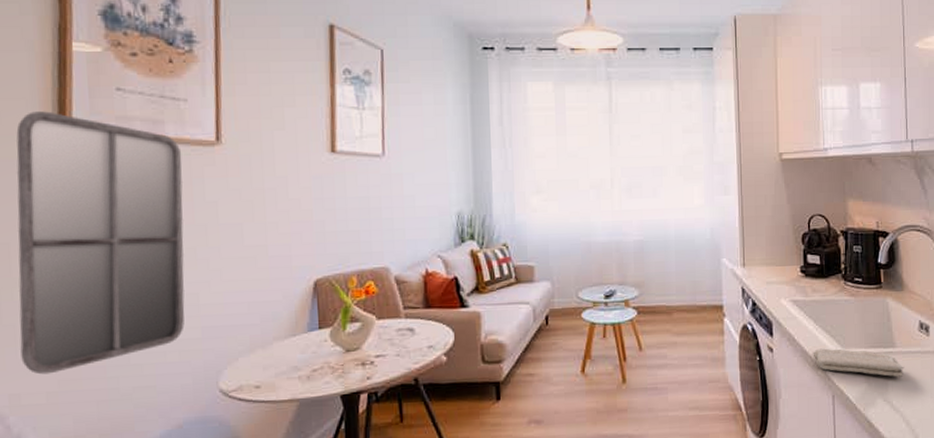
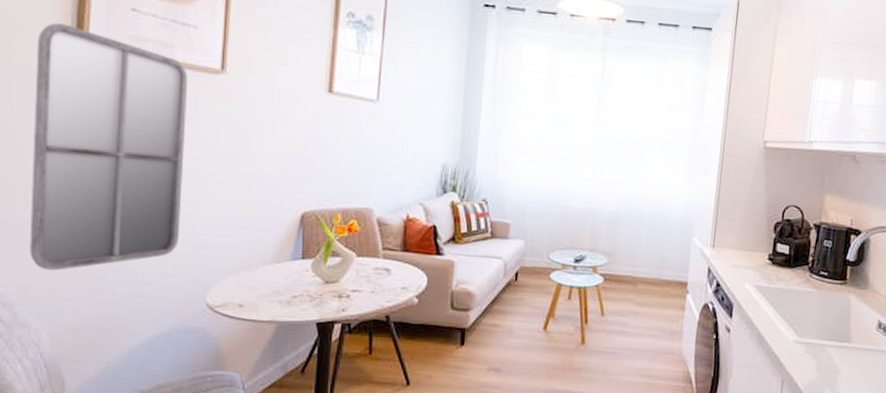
washcloth: present [814,348,905,377] -> none [769,335,857,372]

